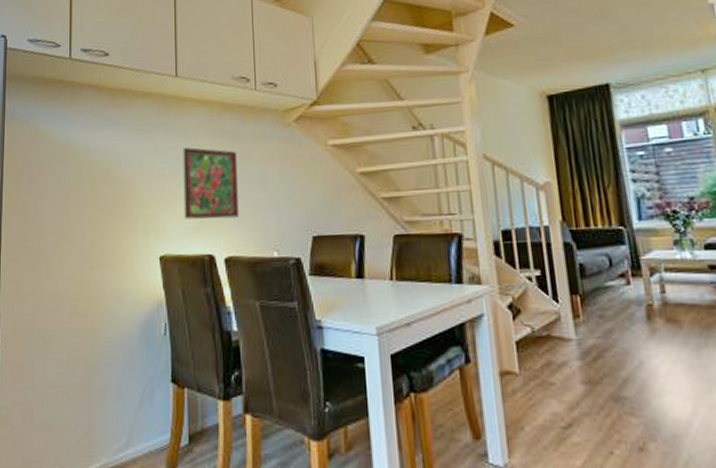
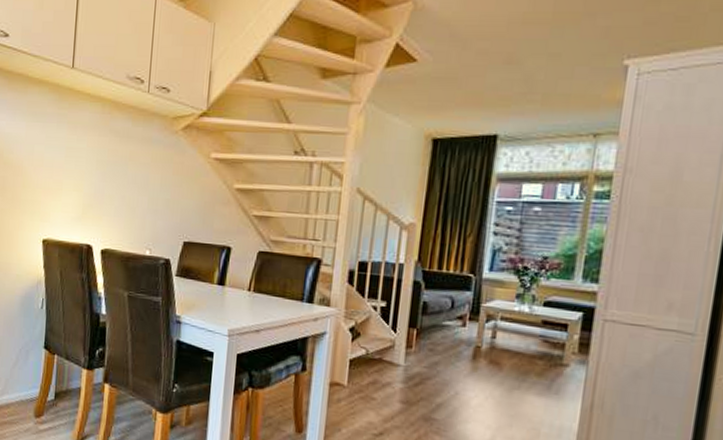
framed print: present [183,147,240,220] -> none [68,141,124,215]

